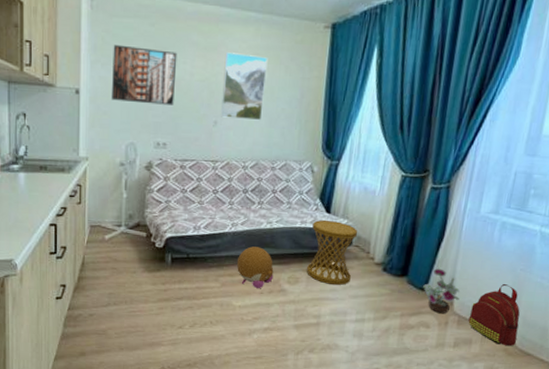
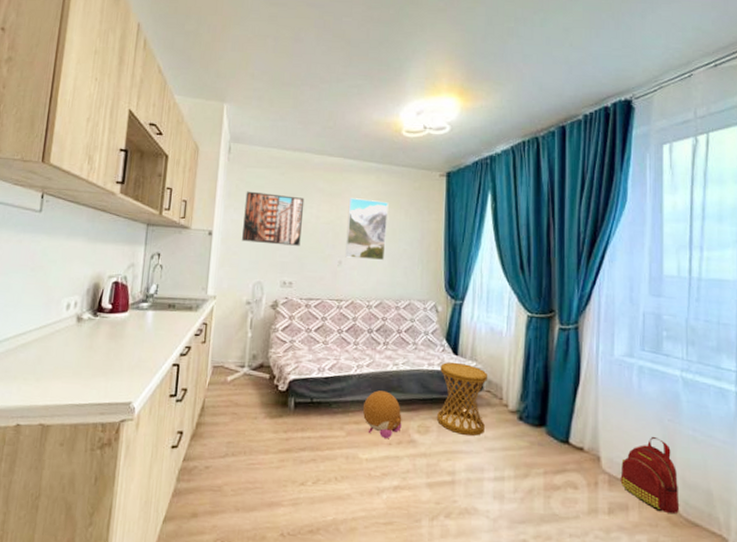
decorative plant: present [423,268,460,314] -> none [564,418,606,472]

